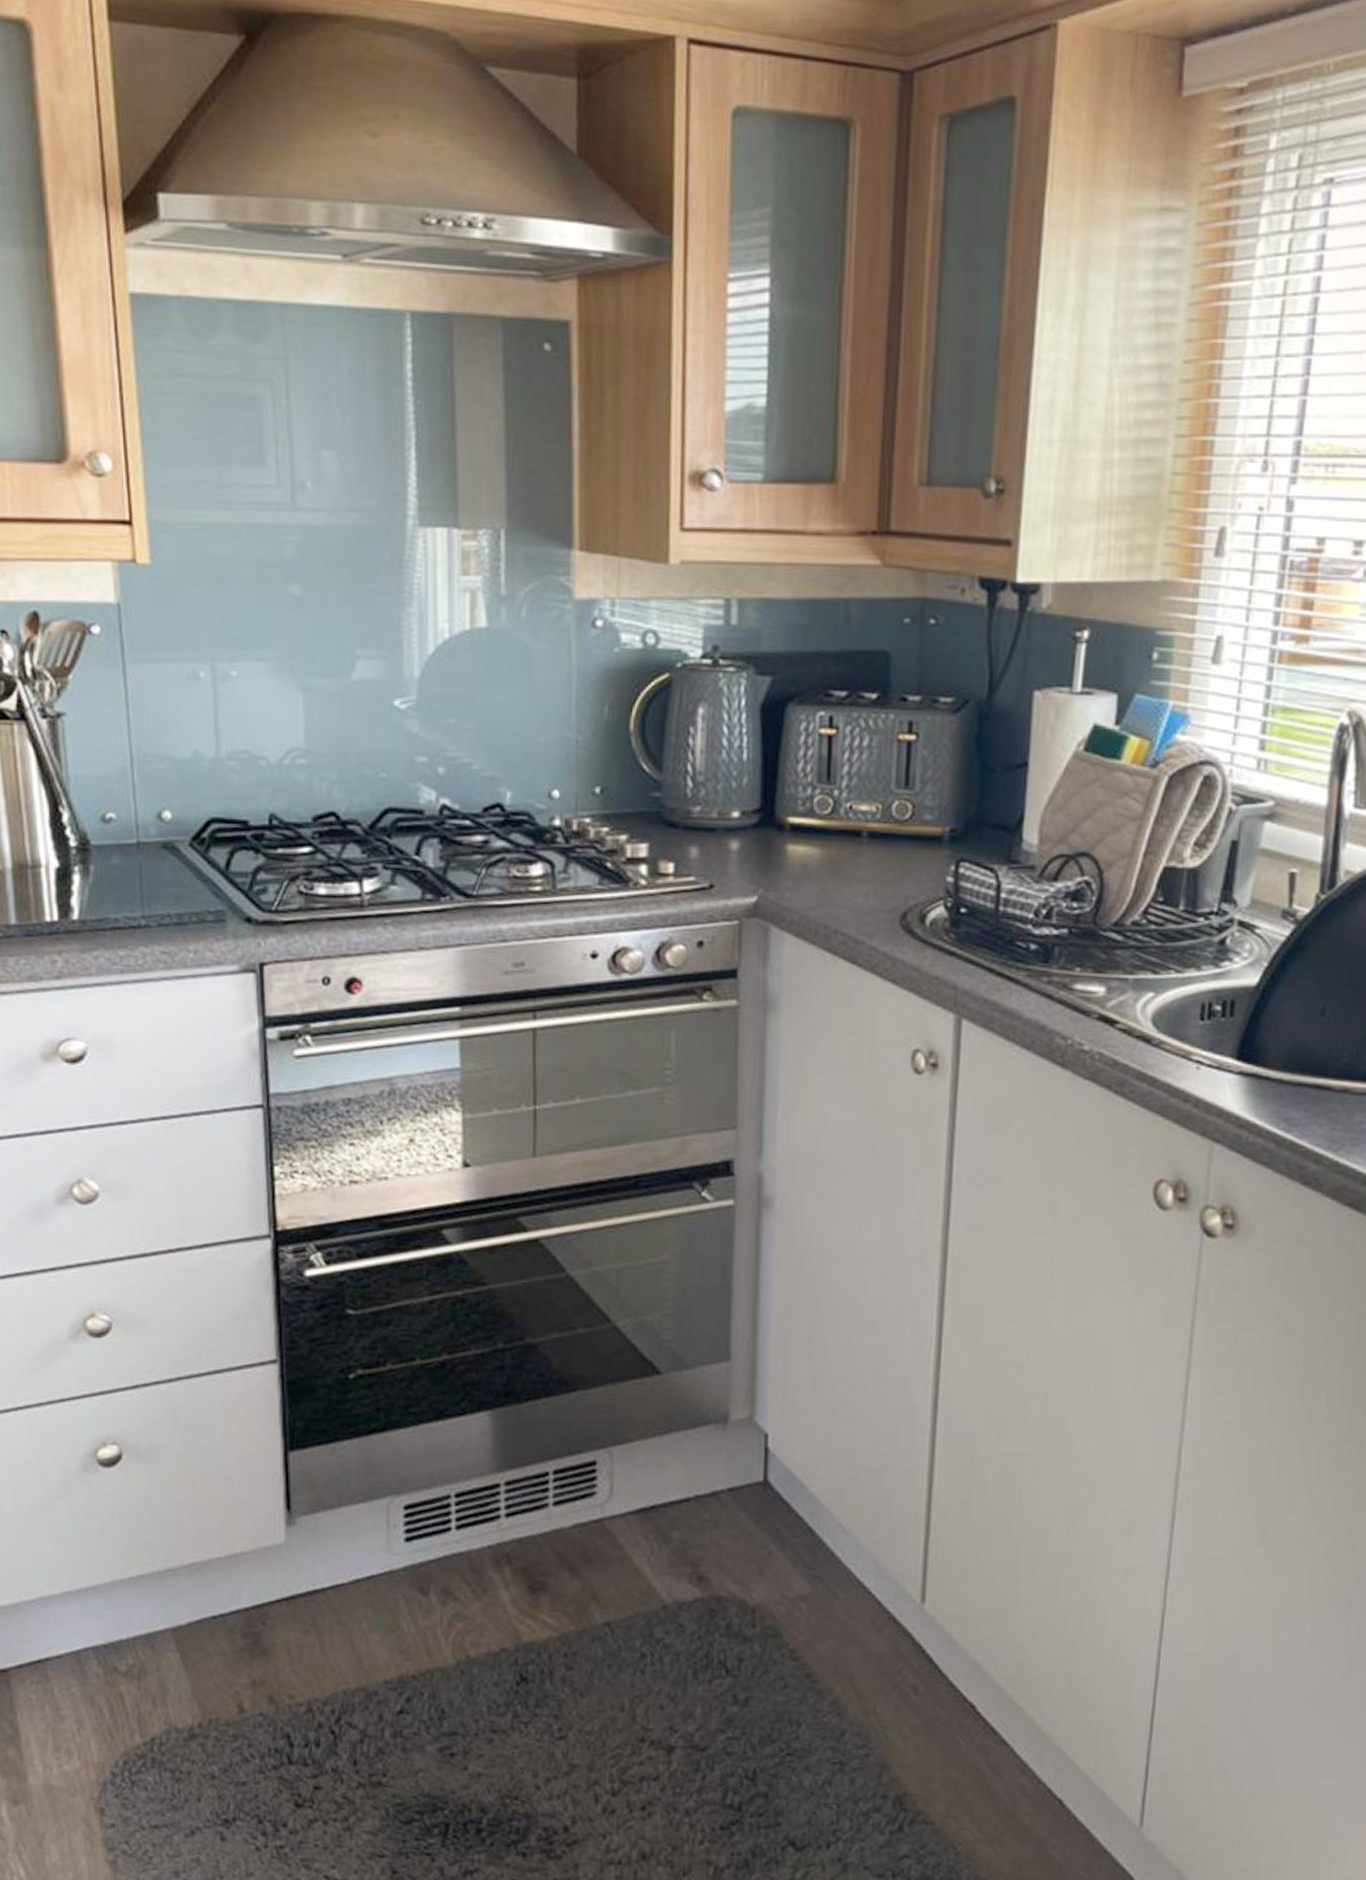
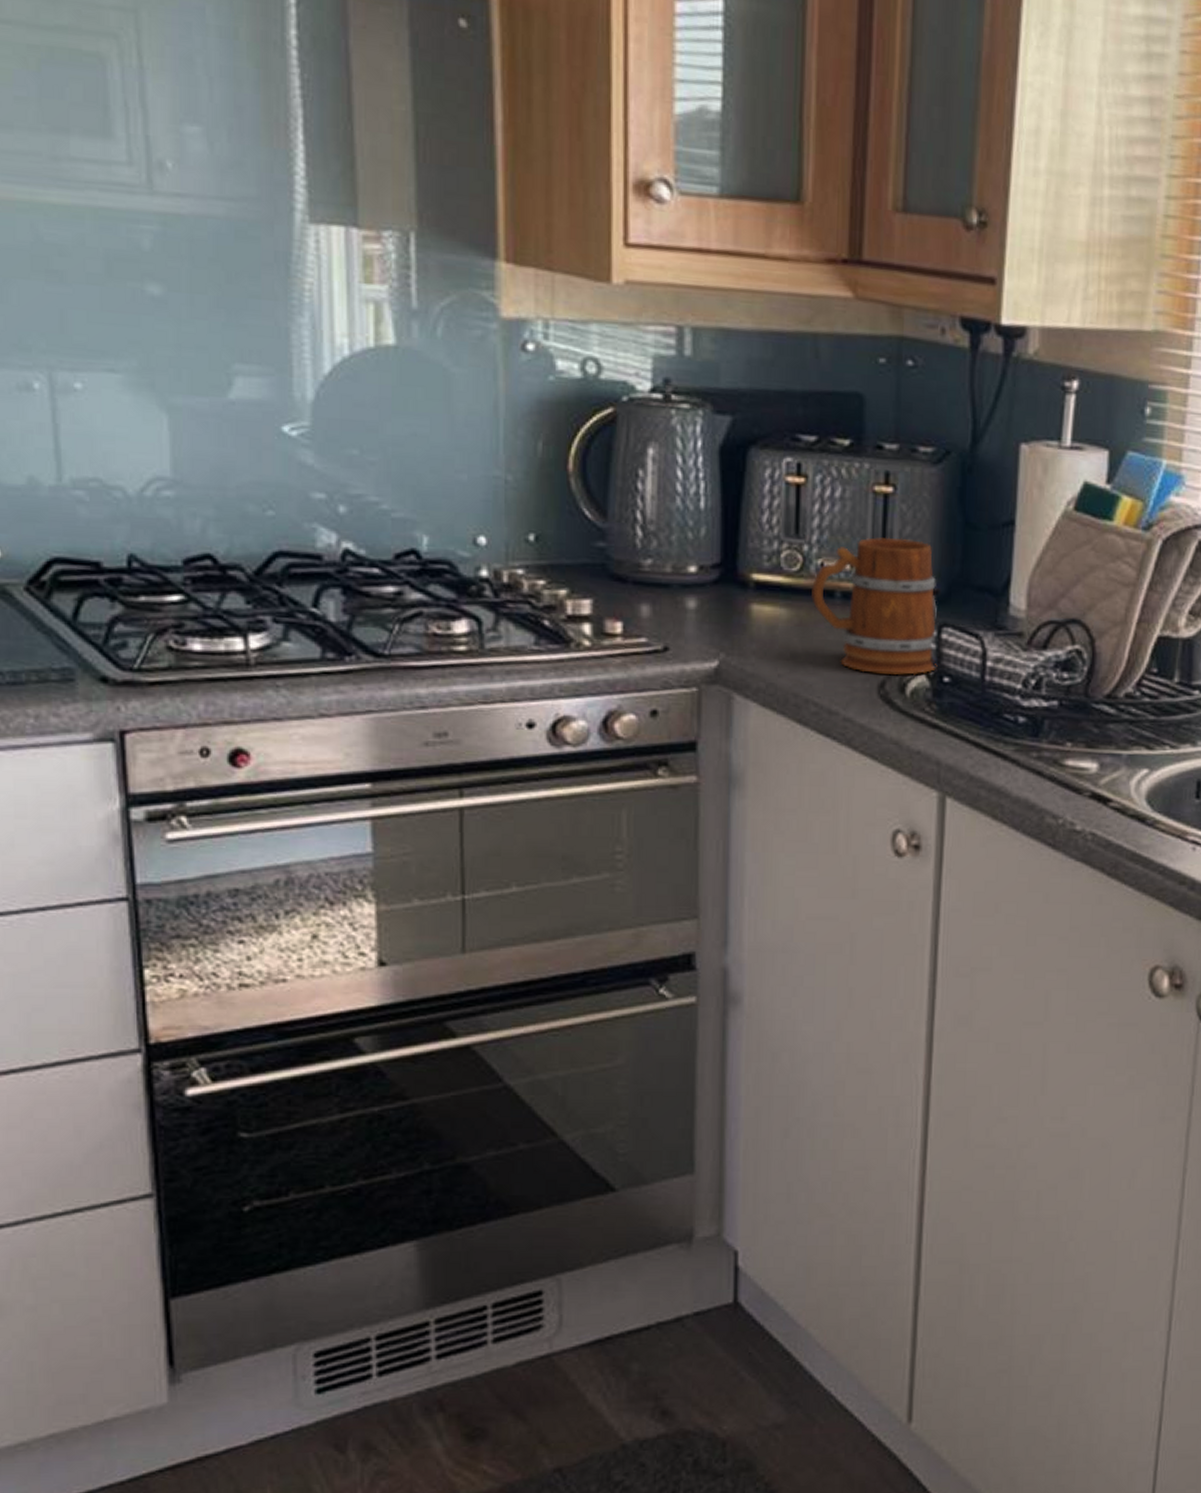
mug: none [841,780,955,907] -> present [812,537,938,675]

